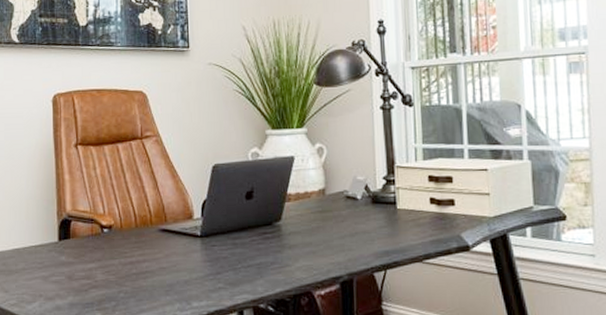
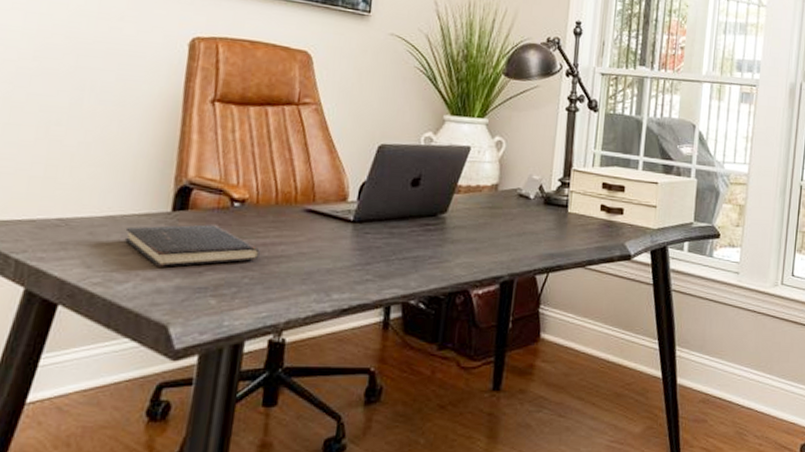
hardcover book: none [27,249,129,288] -> present [124,224,260,267]

